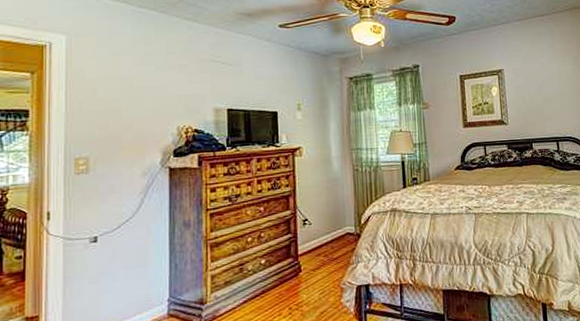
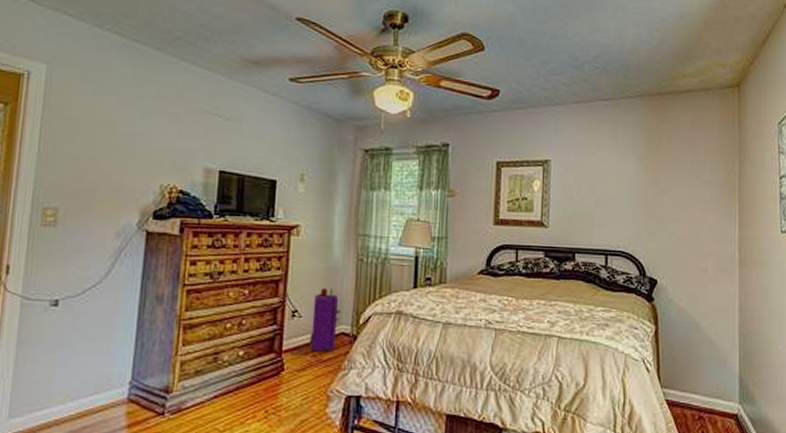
air purifier: none [305,197,345,258] -> present [290,288,341,355]

